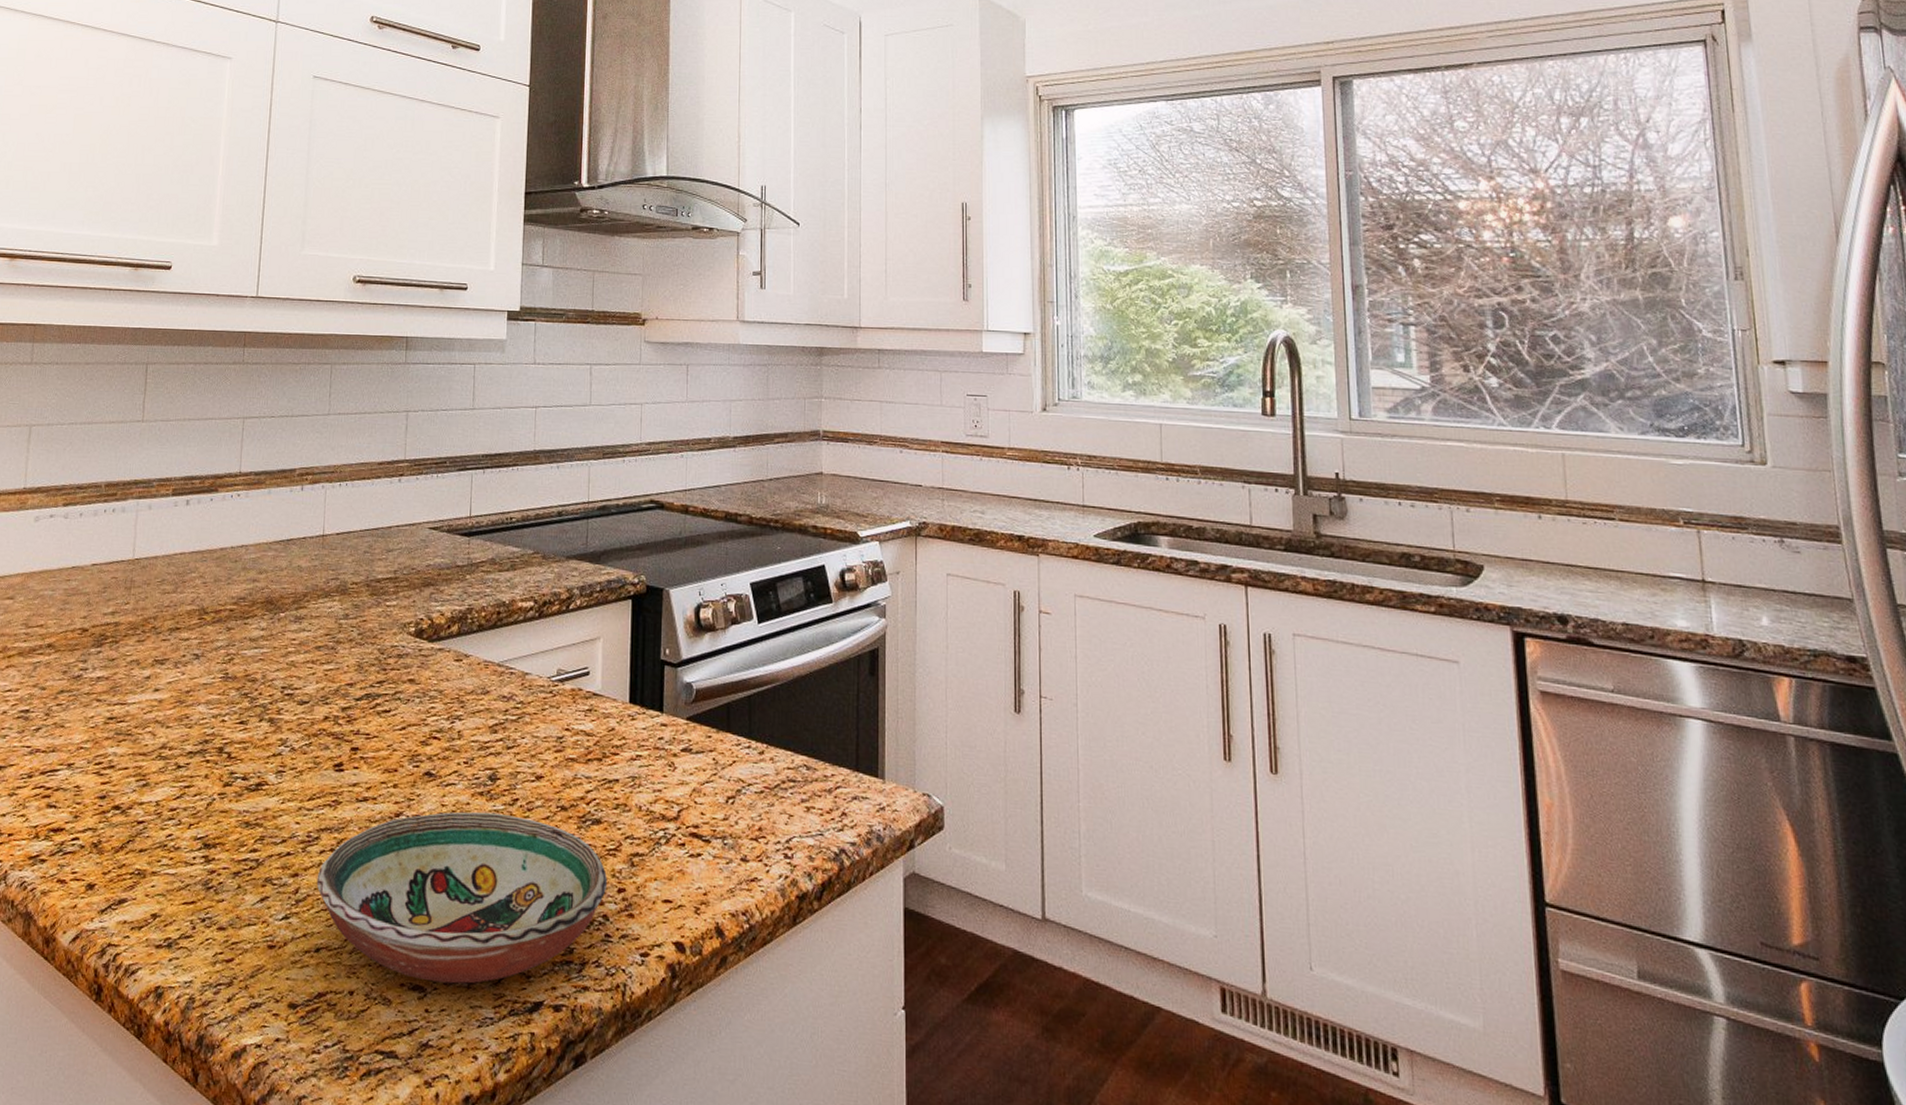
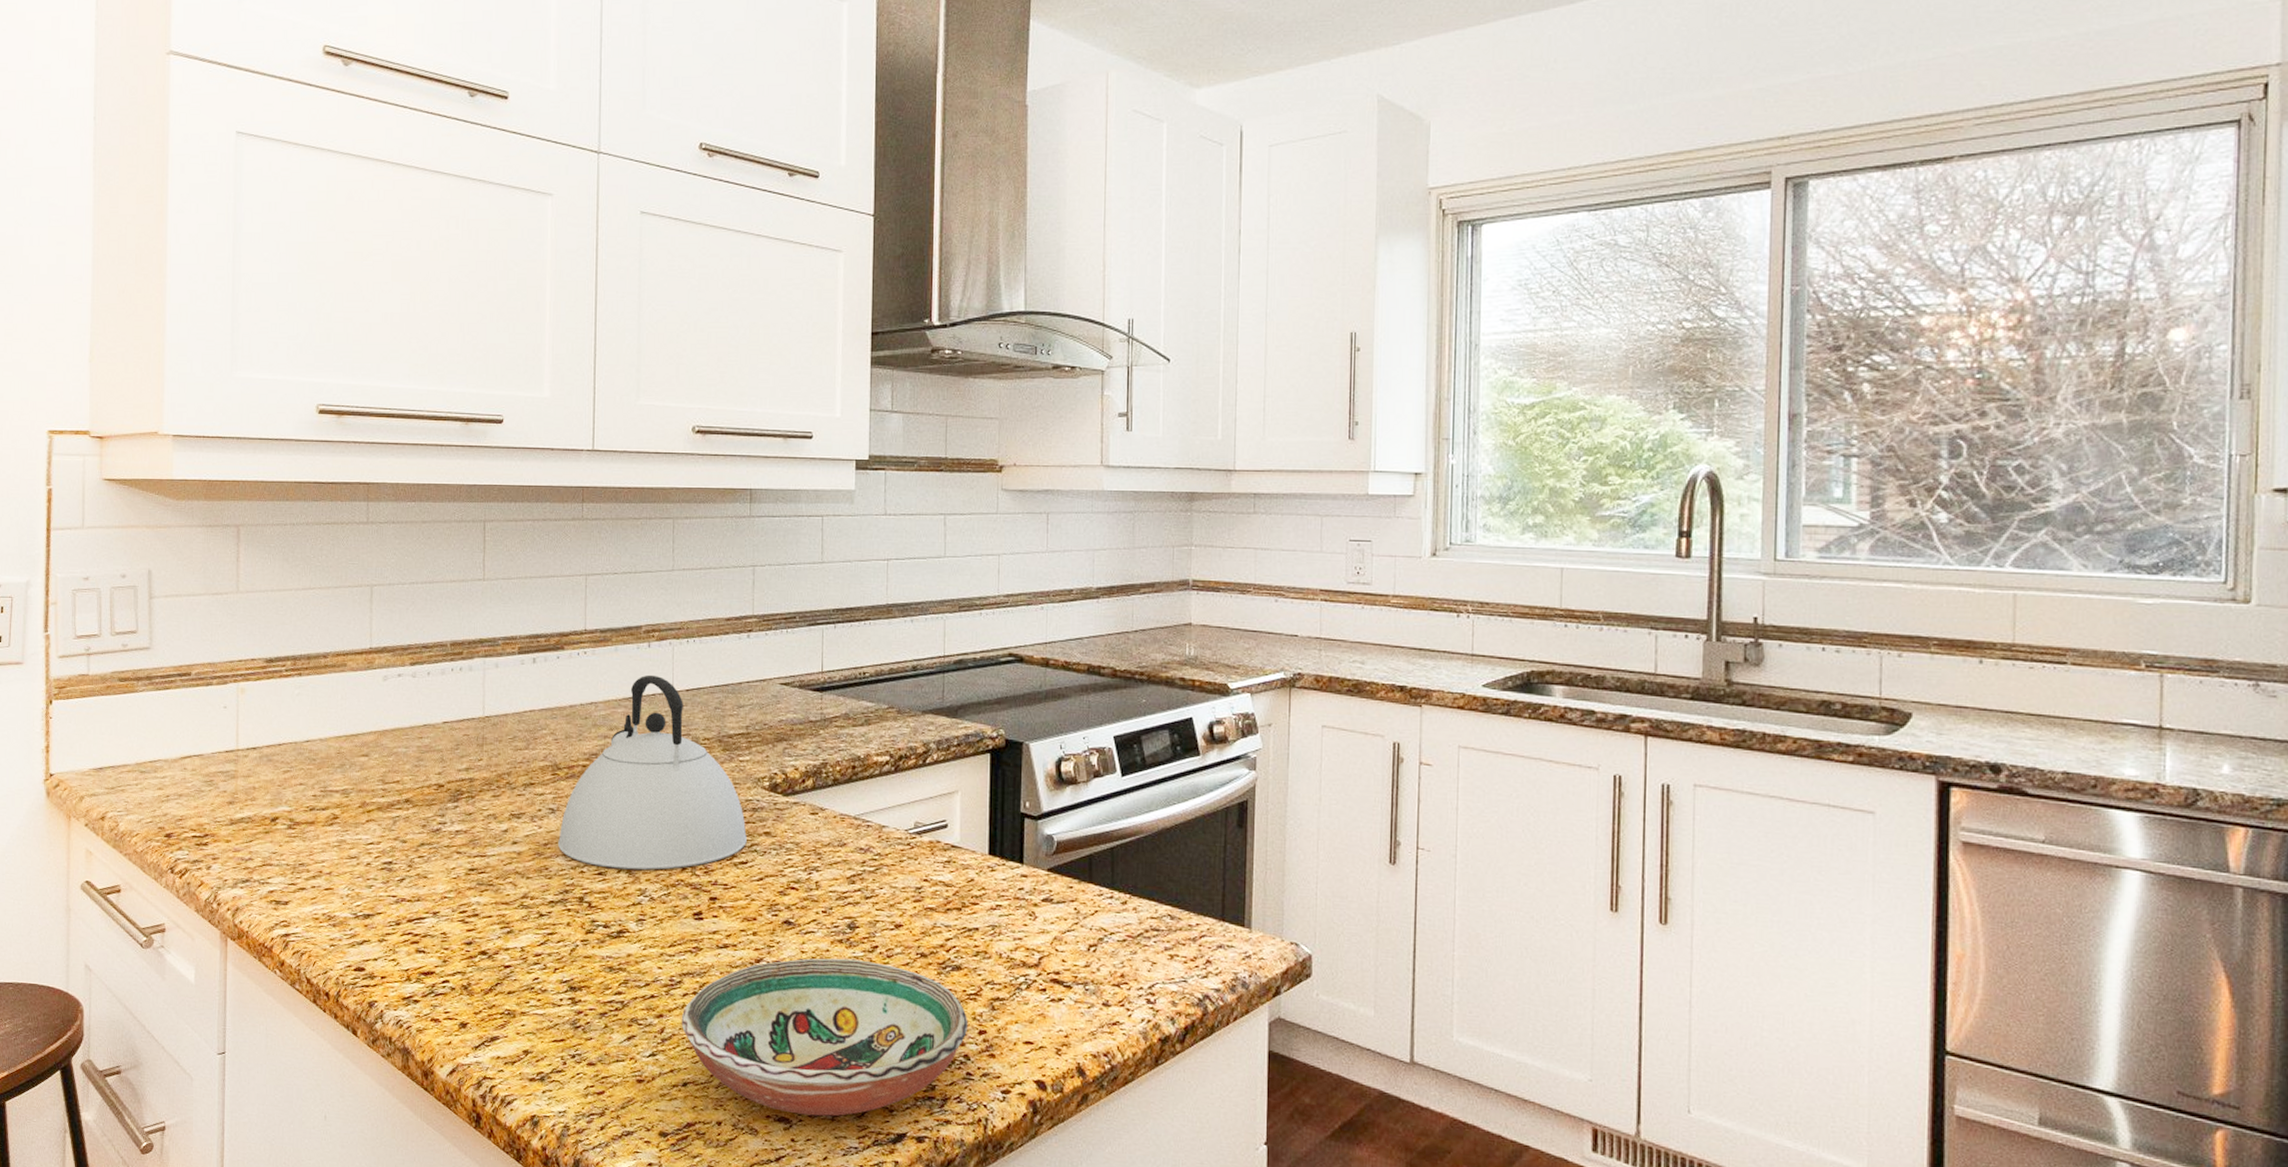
kettle: none [200,518,391,719] -> present [558,674,747,870]

